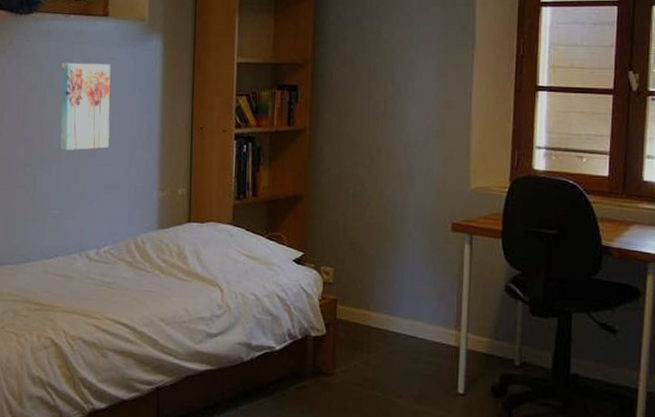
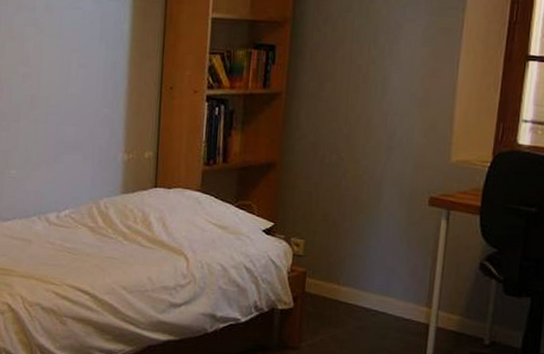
wall art: present [60,62,111,150] -> none [20,11,76,107]

